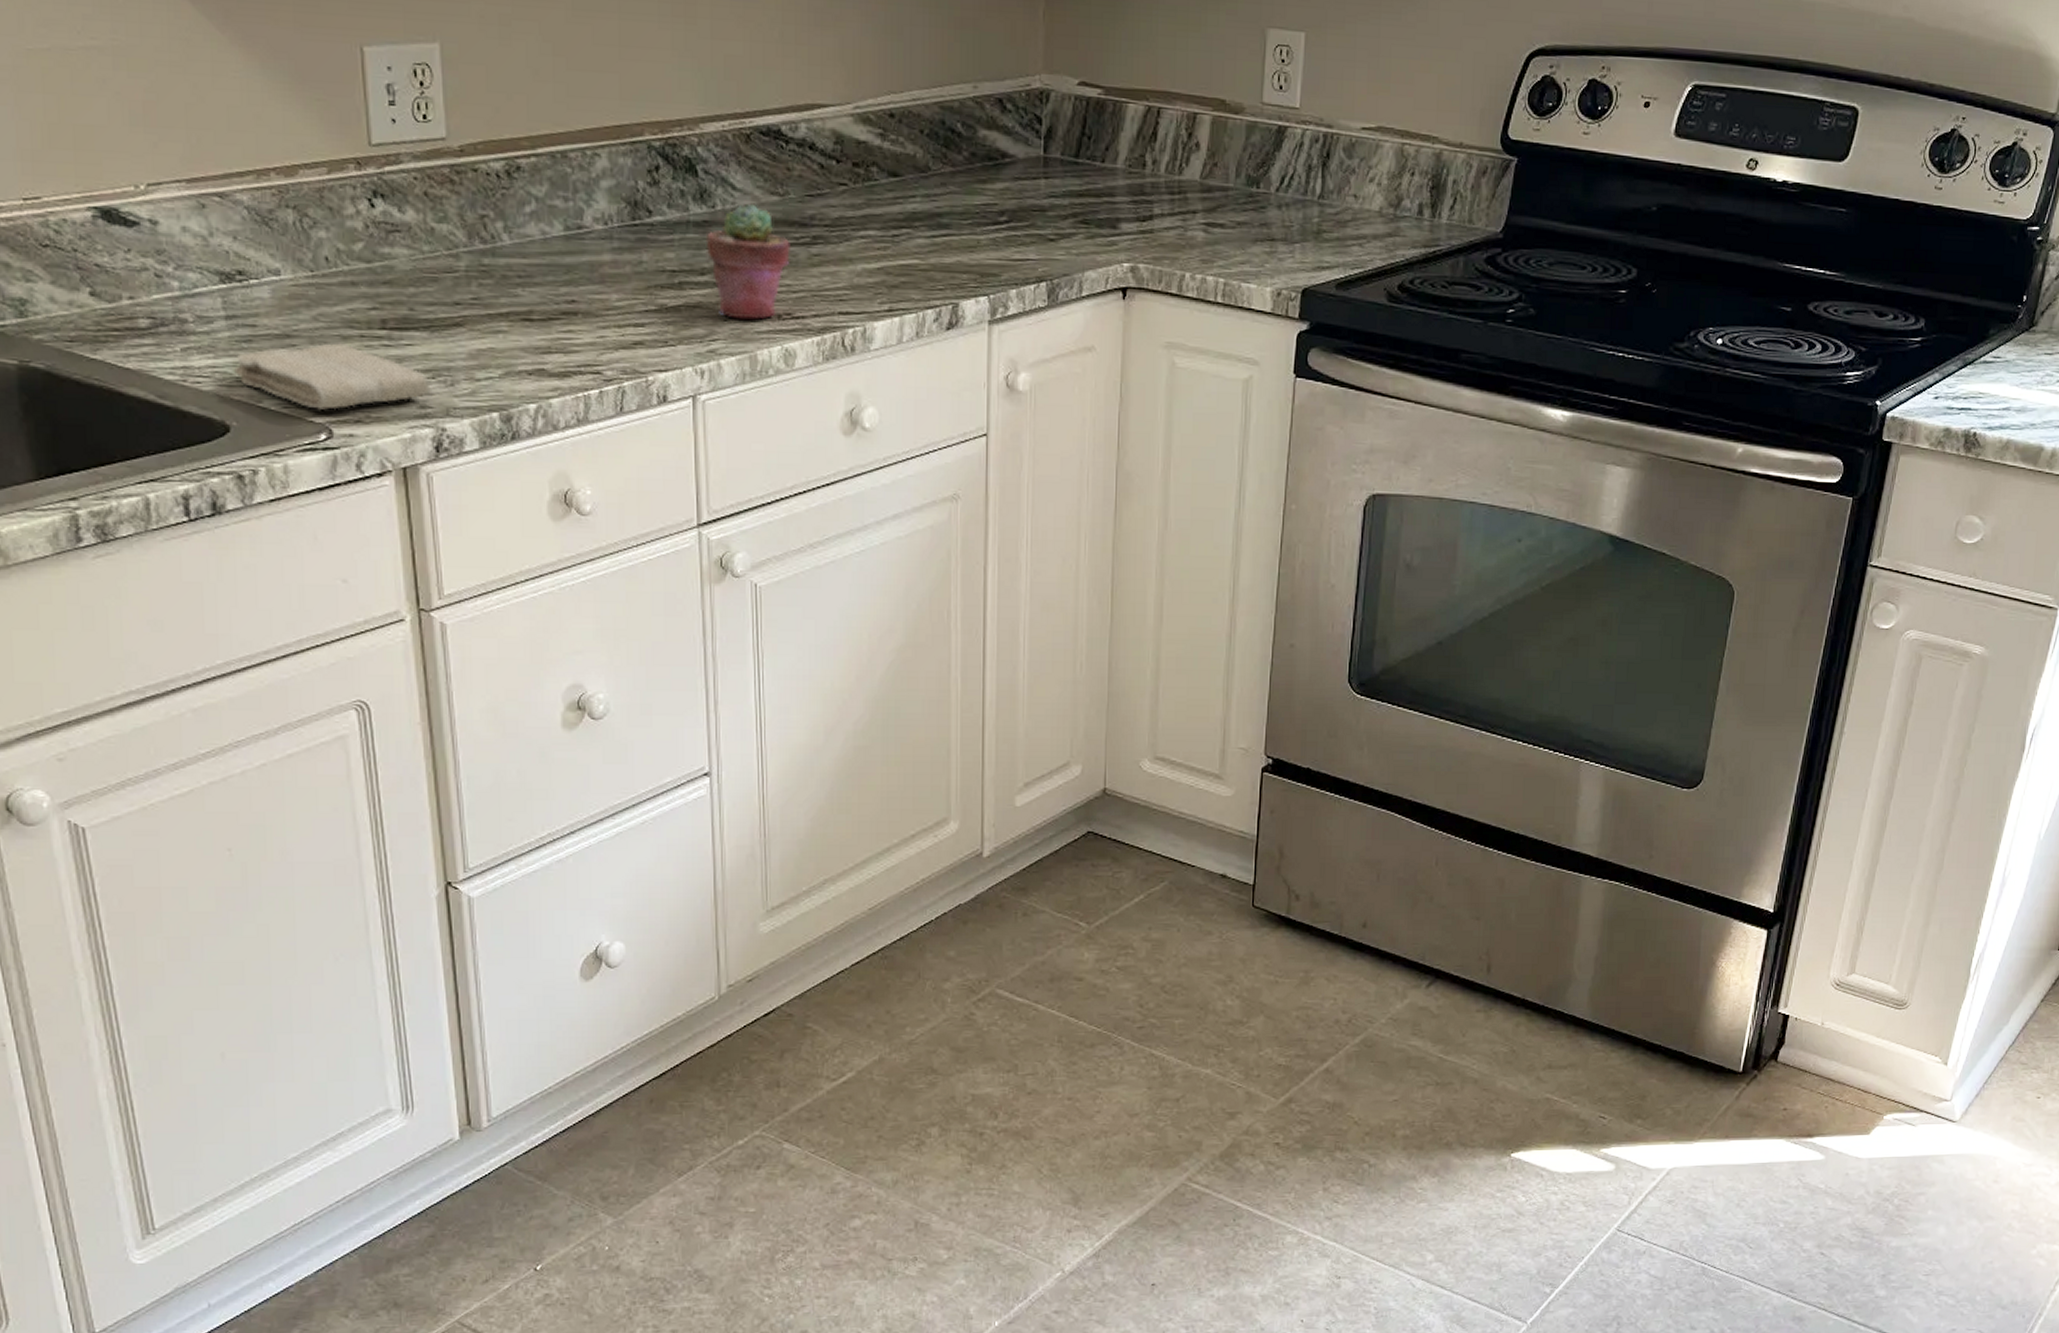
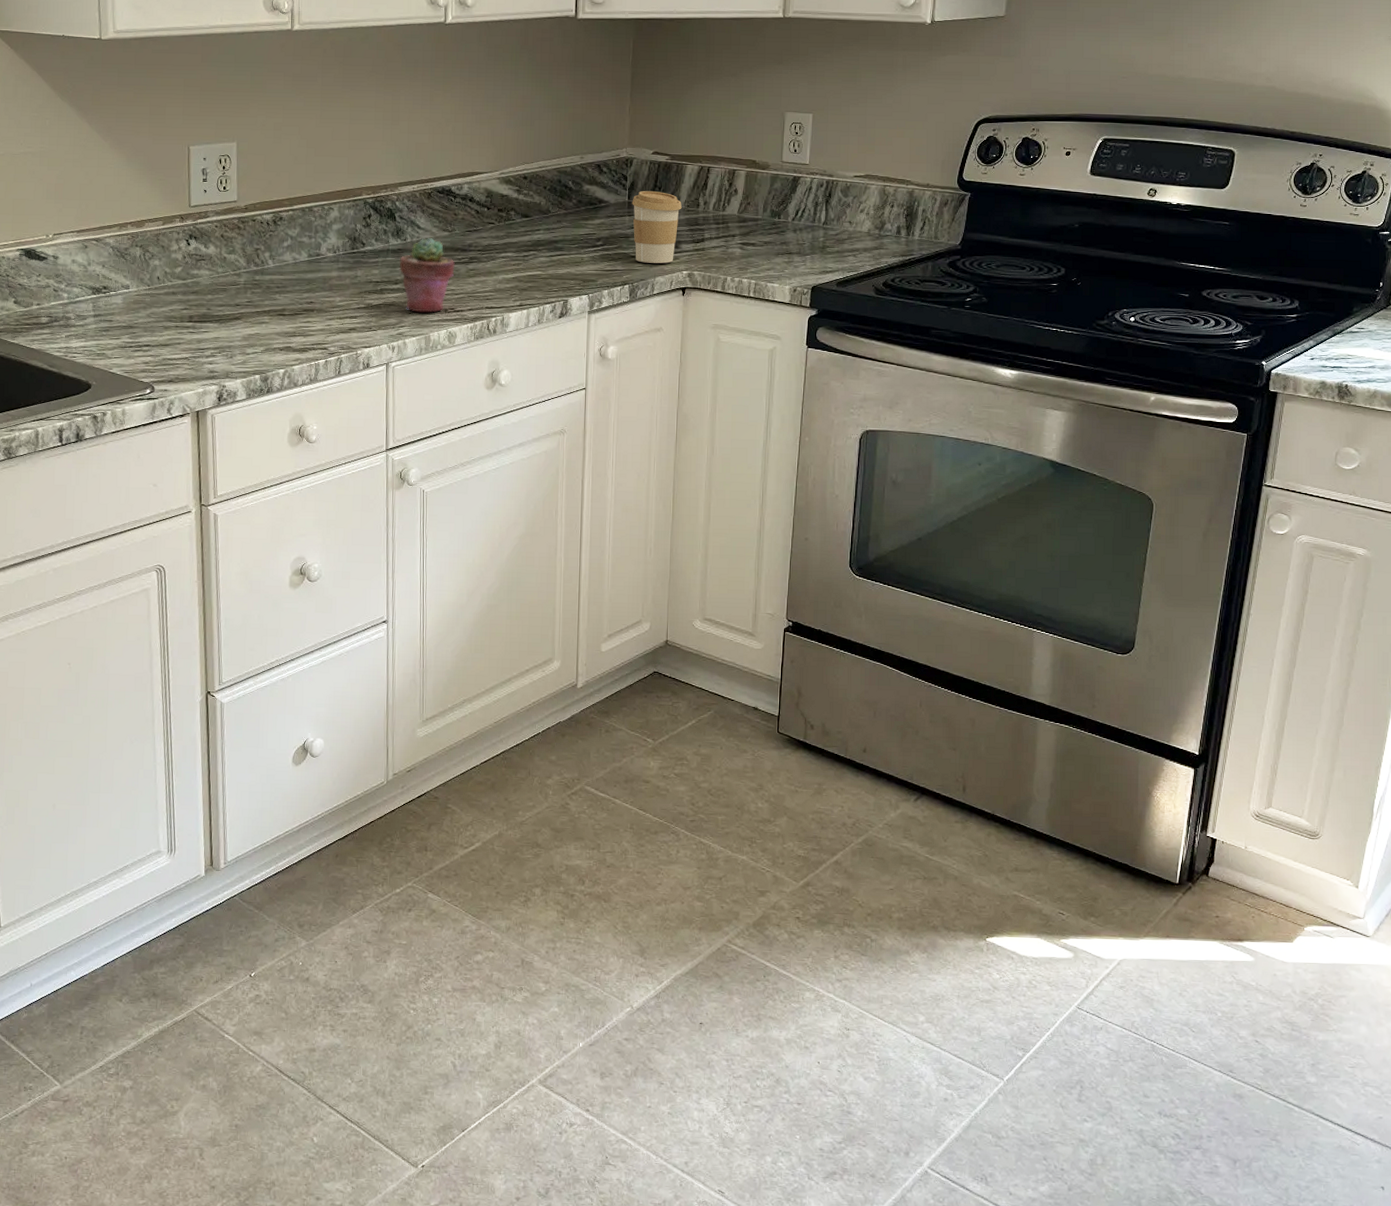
washcloth: present [234,343,431,411] -> none [97,331,218,375]
coffee cup: none [1049,140,1121,251] -> present [632,190,682,264]

